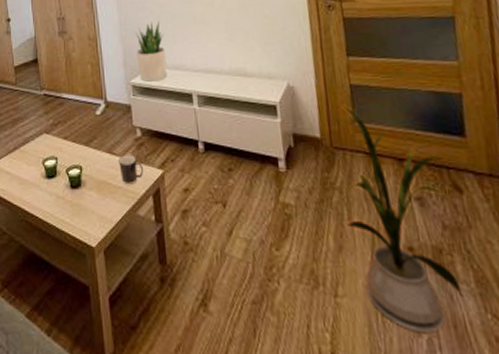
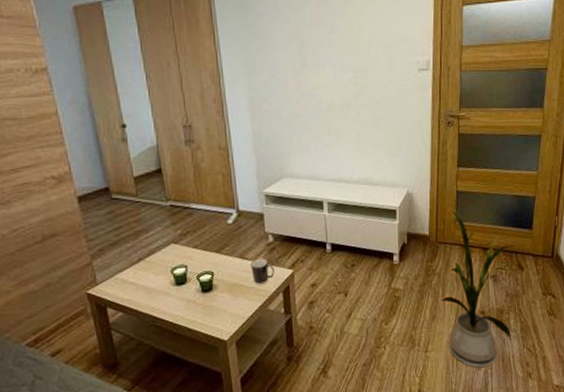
planter: present [135,21,167,82] -> none [269,132,300,191]

